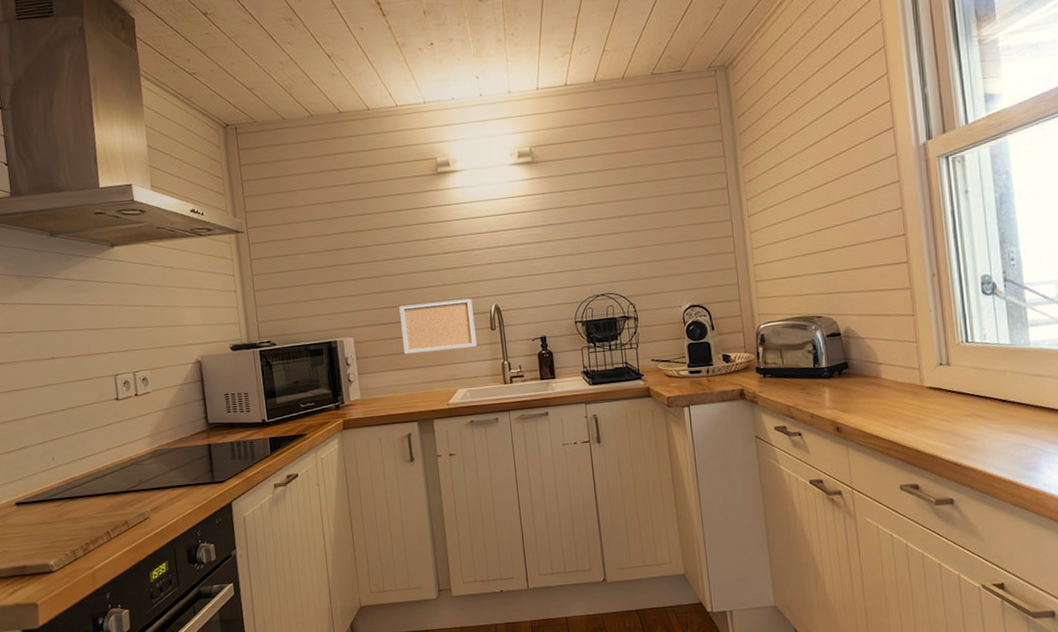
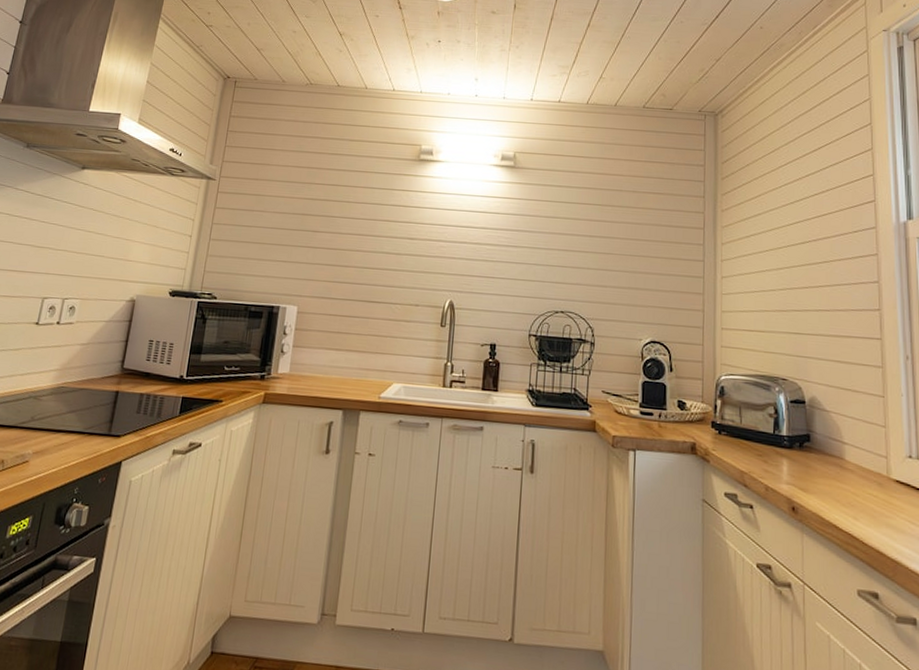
wall art: present [399,298,477,355] -> none [346,283,427,341]

